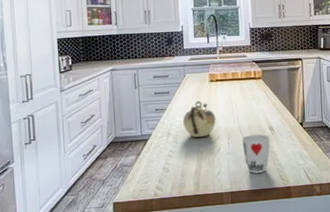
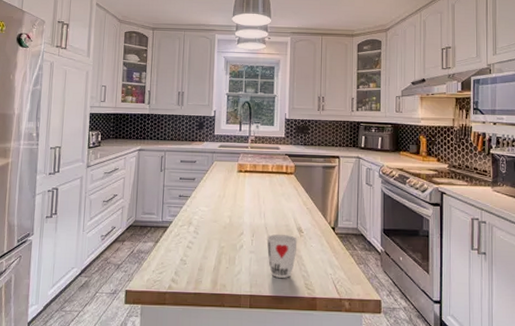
teapot: present [182,101,216,137] -> none [205,192,241,230]

